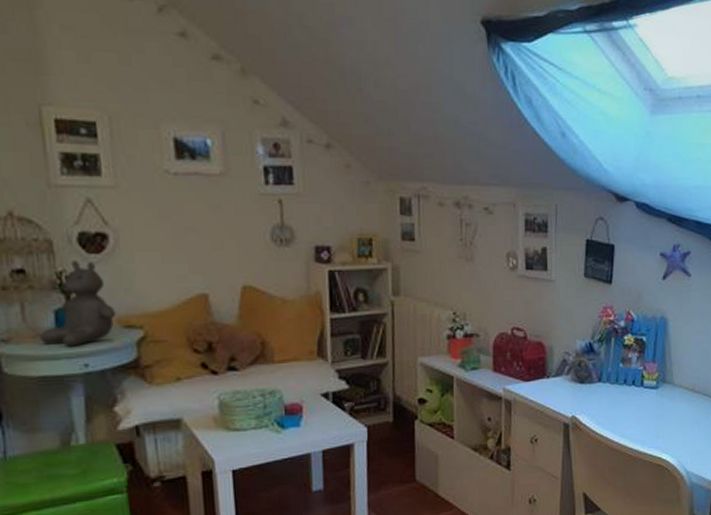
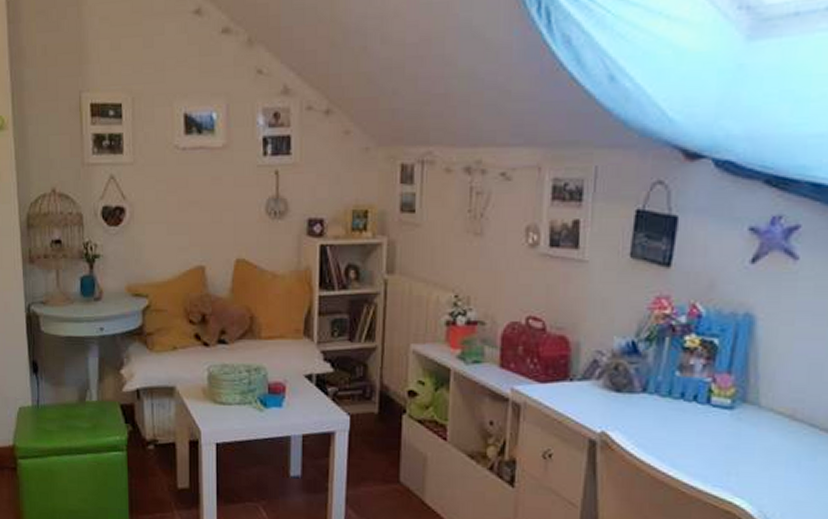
teddy bear: present [39,260,116,348] -> none [68,232,127,312]

